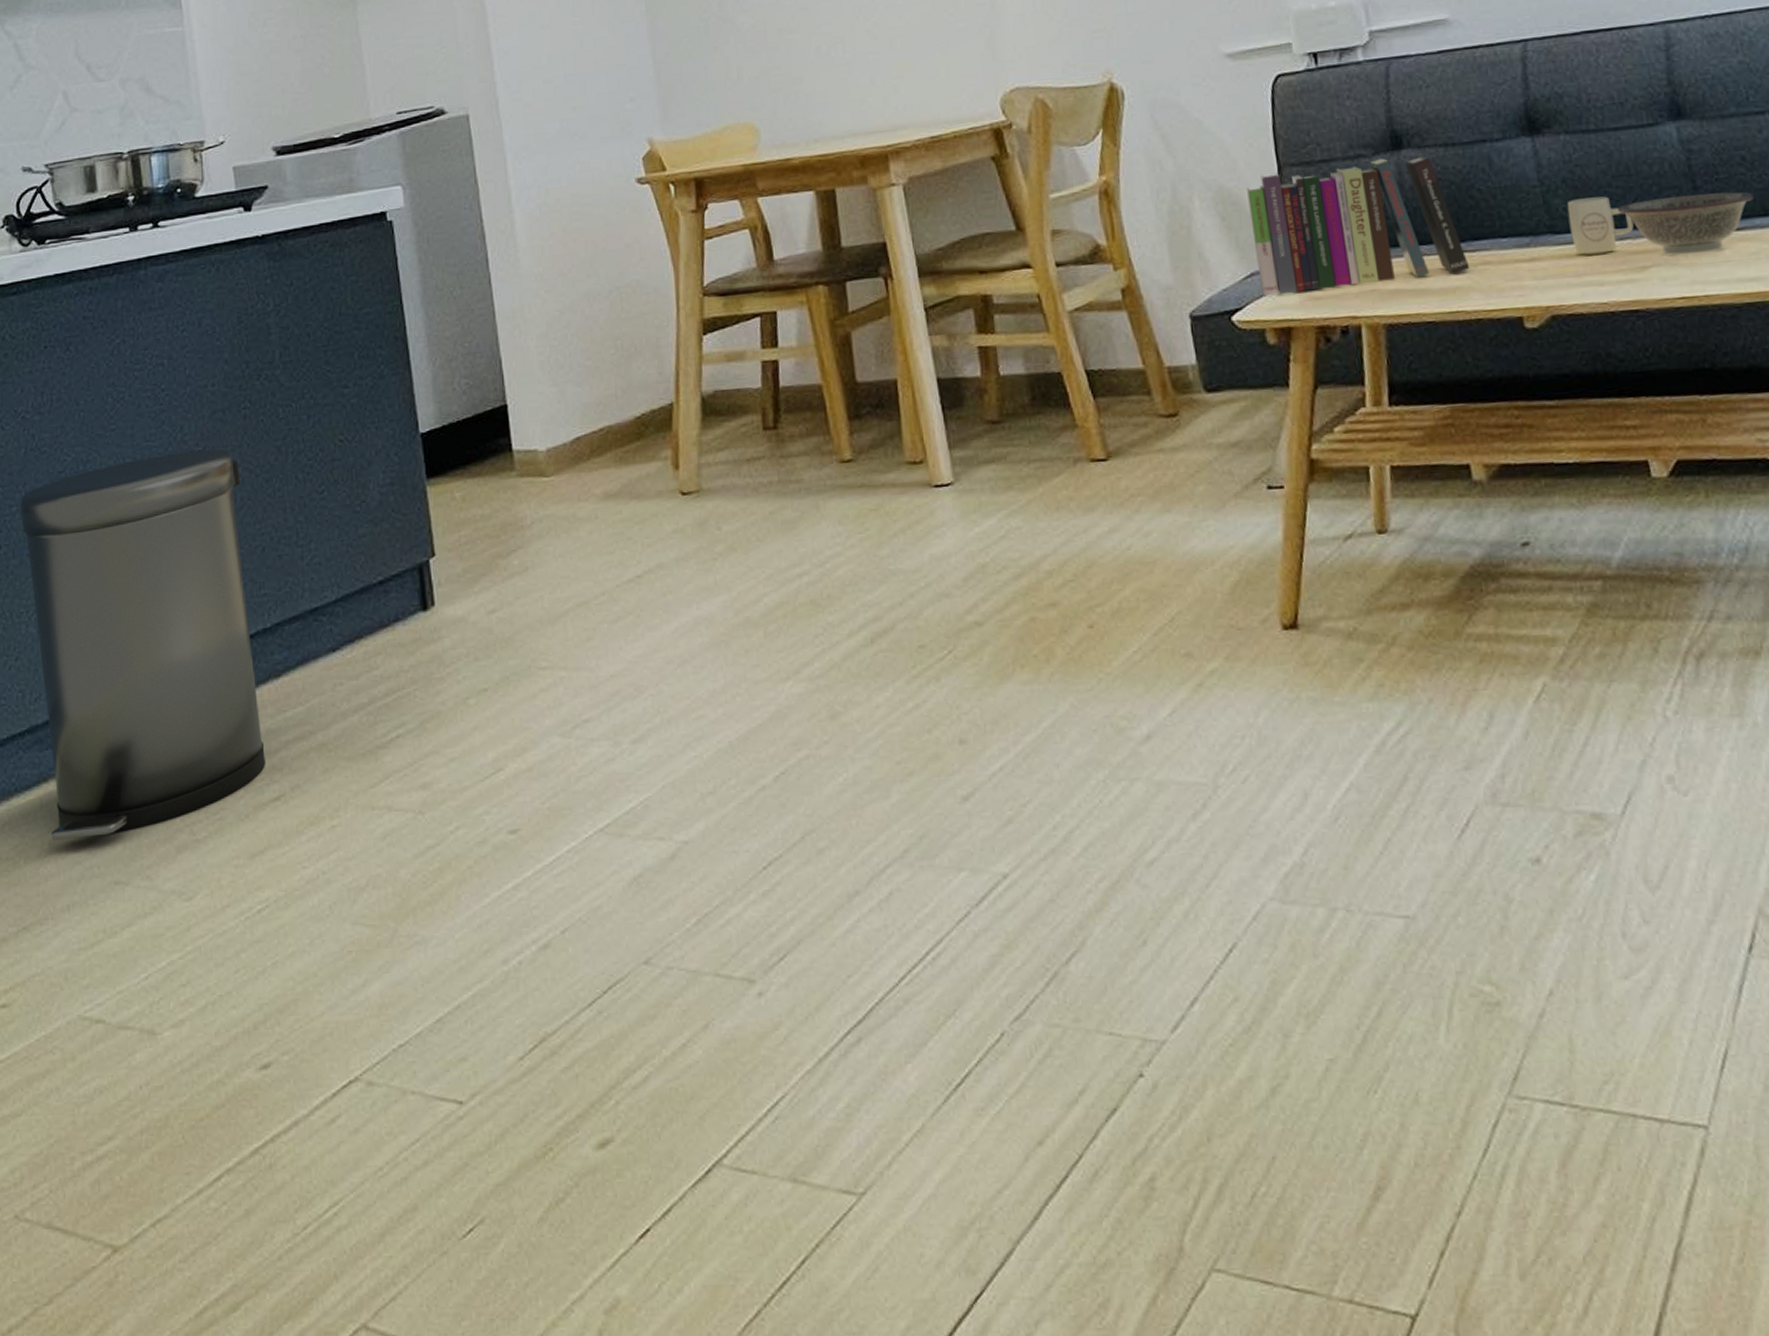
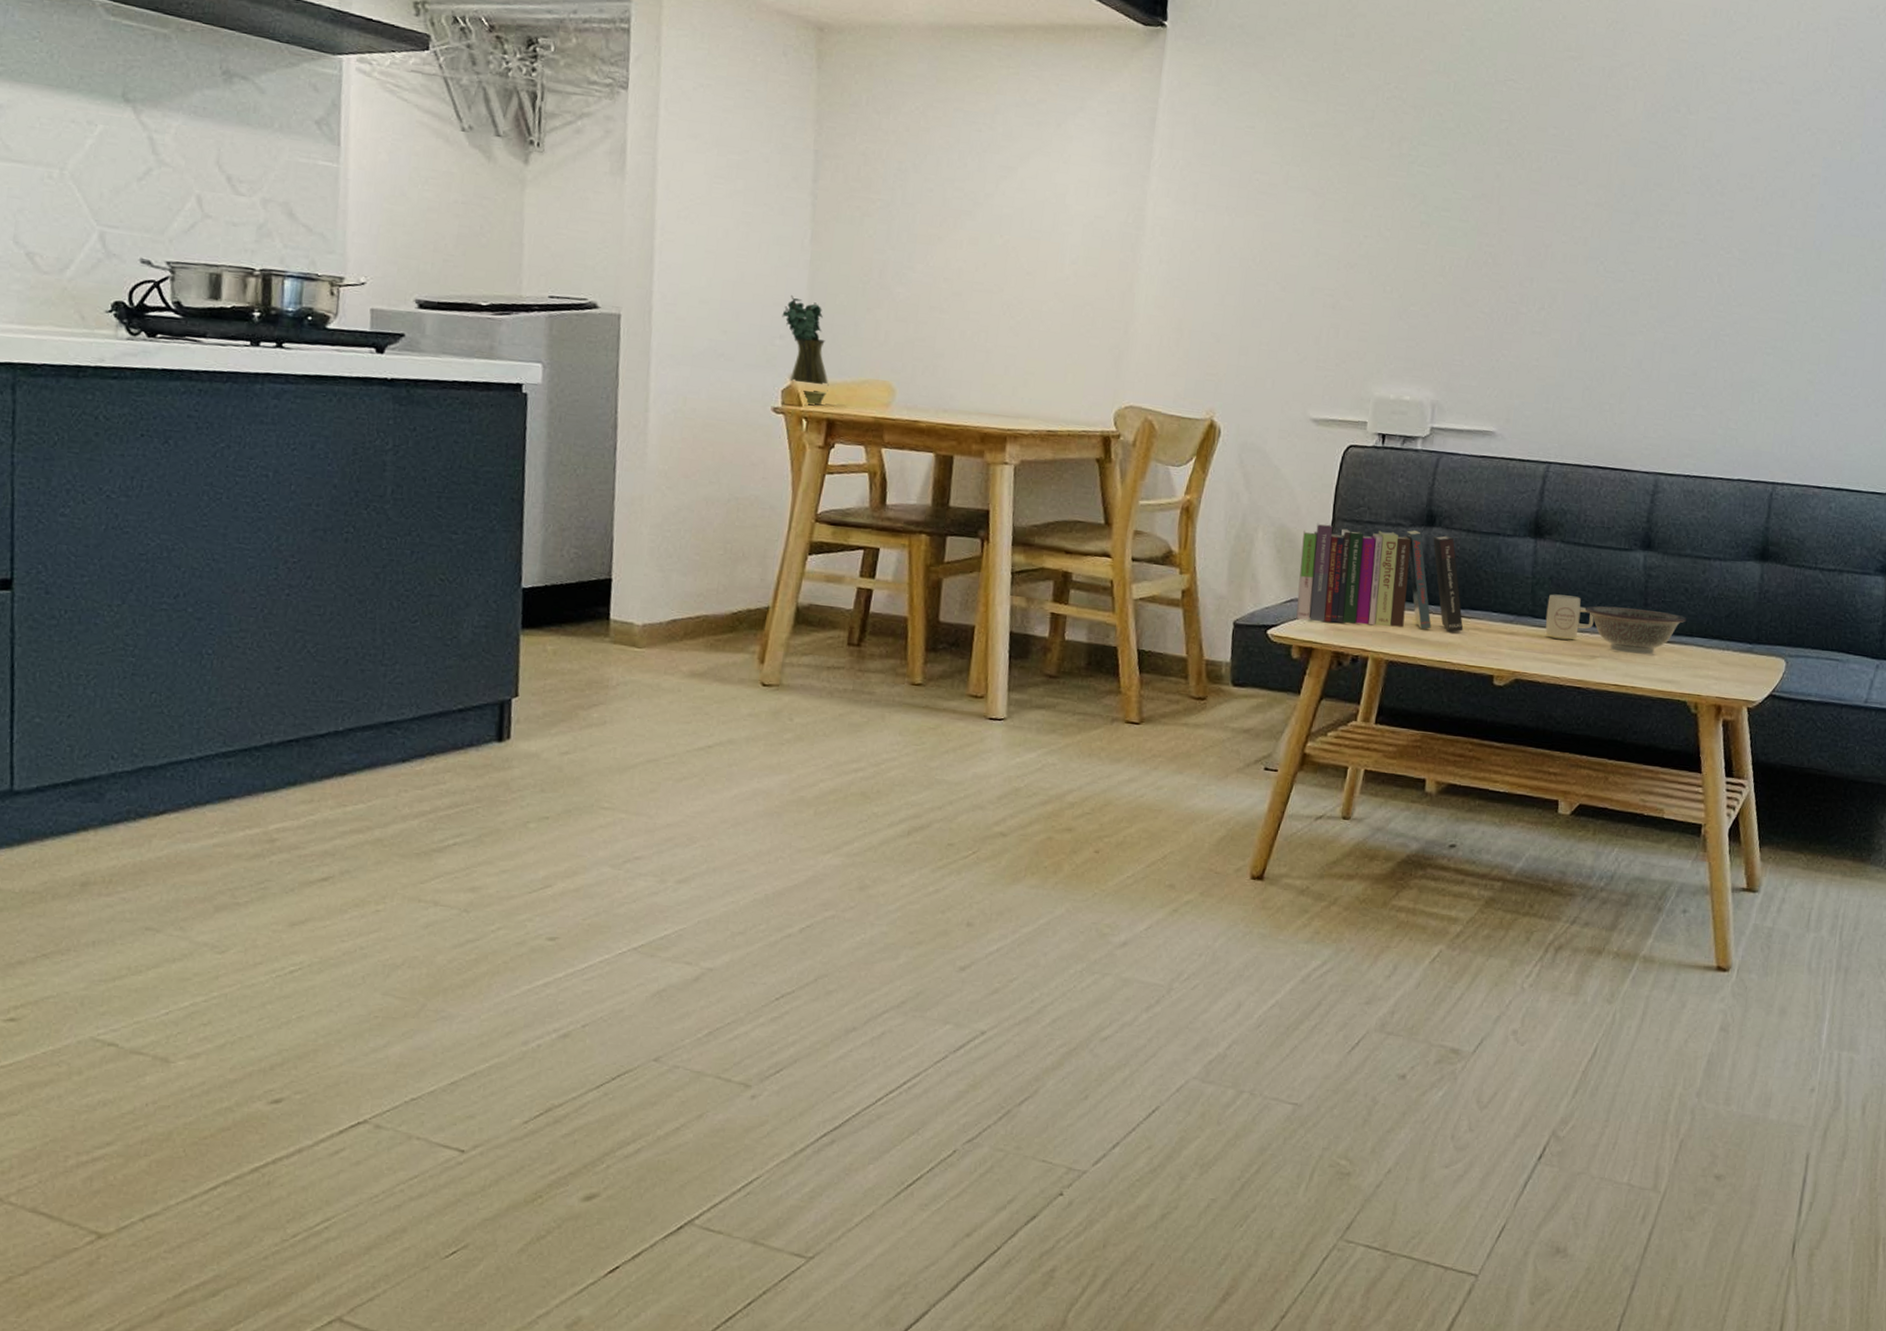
pedal bin: present [20,449,265,841] -> none [83,557,333,886]
vase: none [628,52,690,168] -> present [782,295,829,405]

